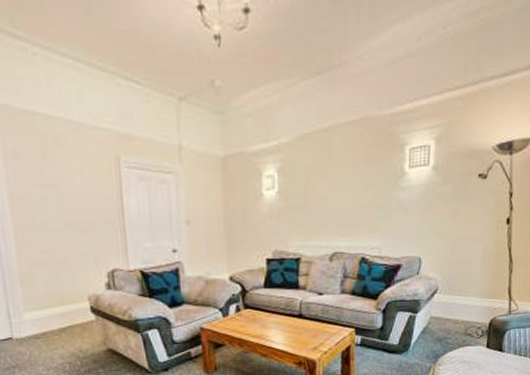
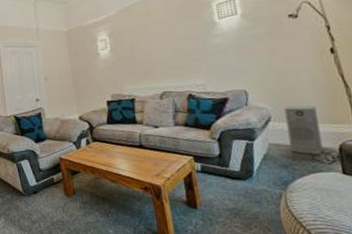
air purifier: none [448,277,480,330] -> present [284,105,323,155]

